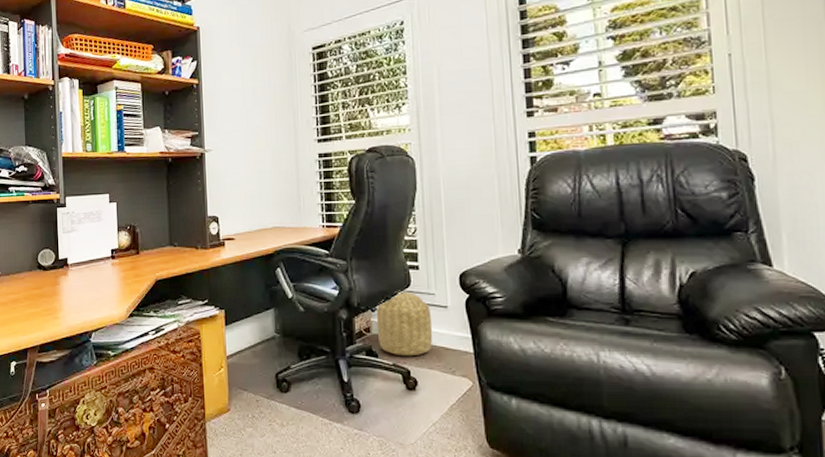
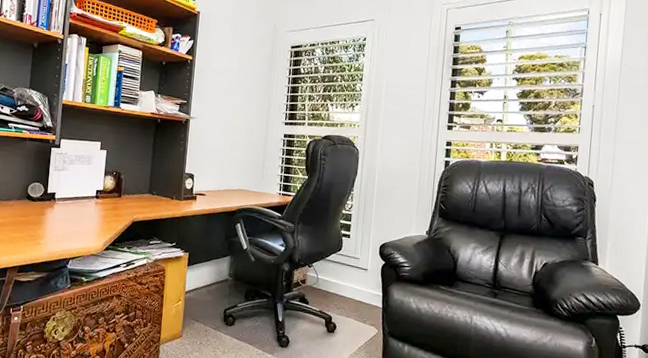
basket: present [376,290,433,357] -> none [310,252,354,306]

